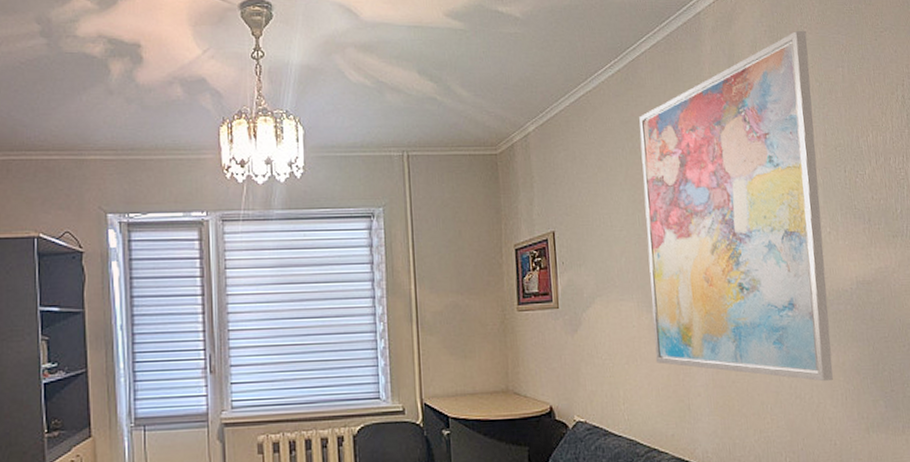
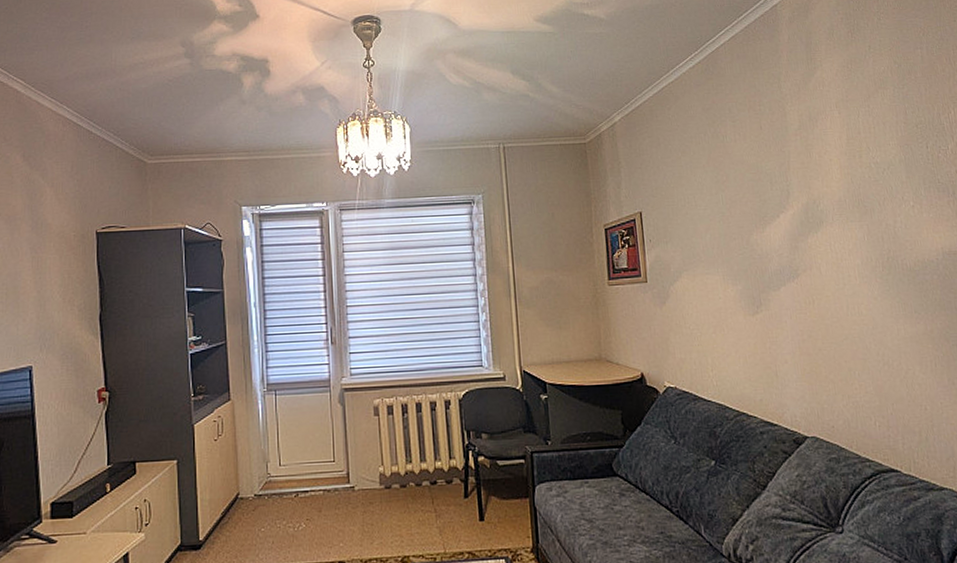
wall art: present [639,30,833,382] -> none [720,16,921,349]

